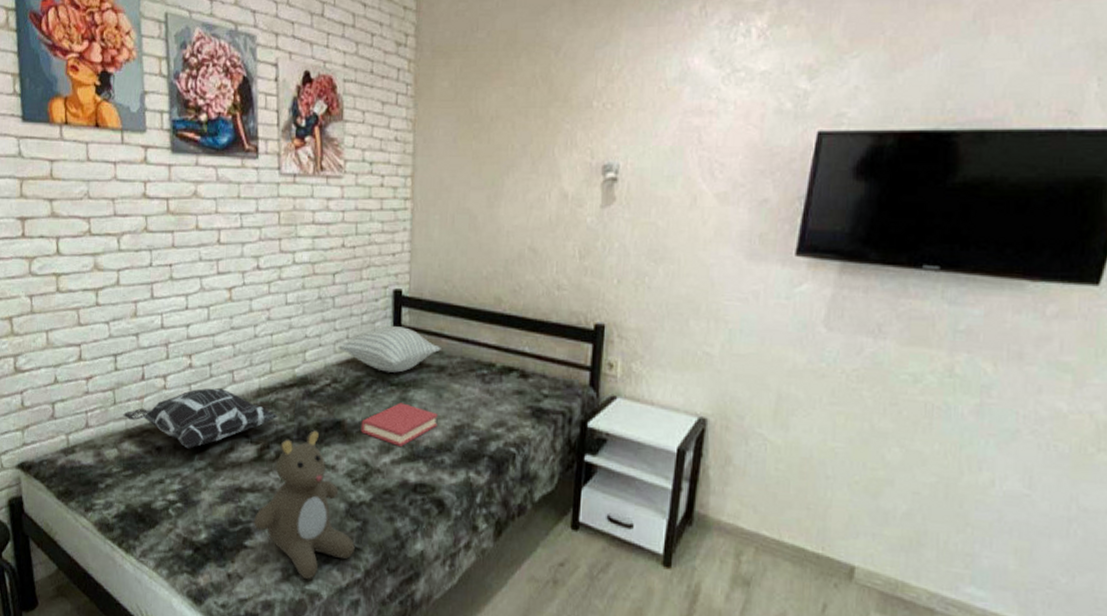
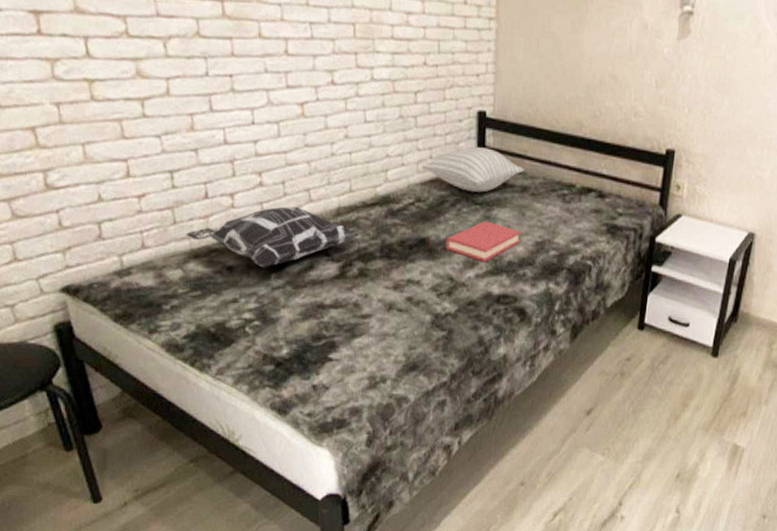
teddy bear: present [254,430,355,579] -> none [338,248,441,385]

